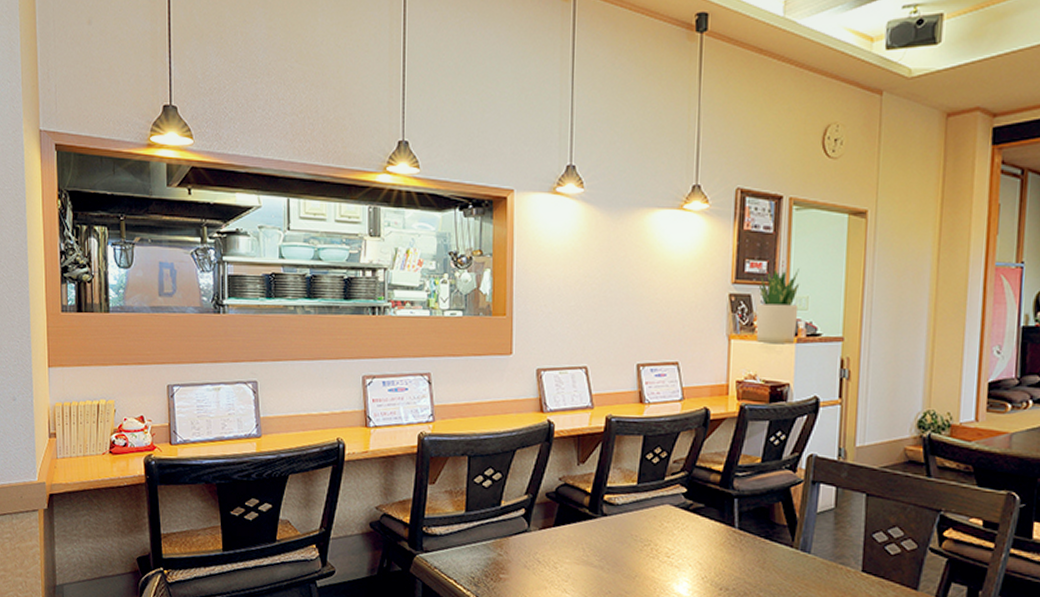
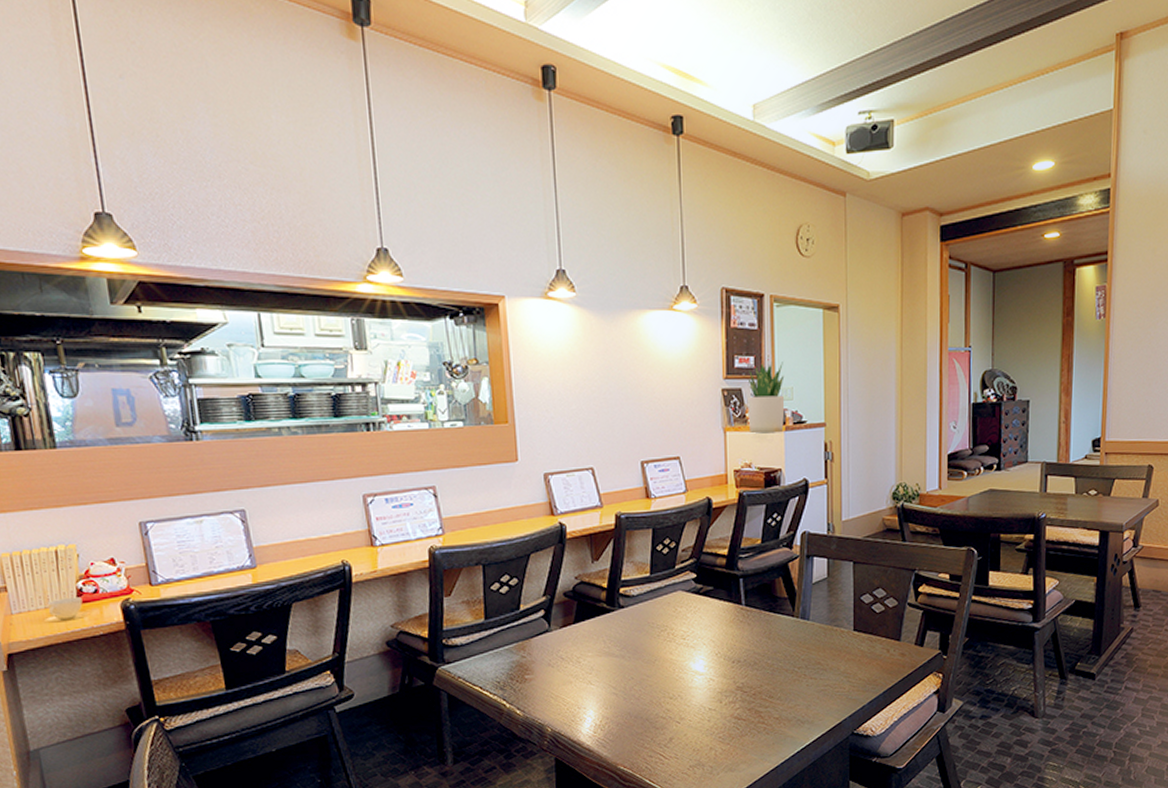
teacup: none [81,448,120,471] -> present [43,597,92,623]

